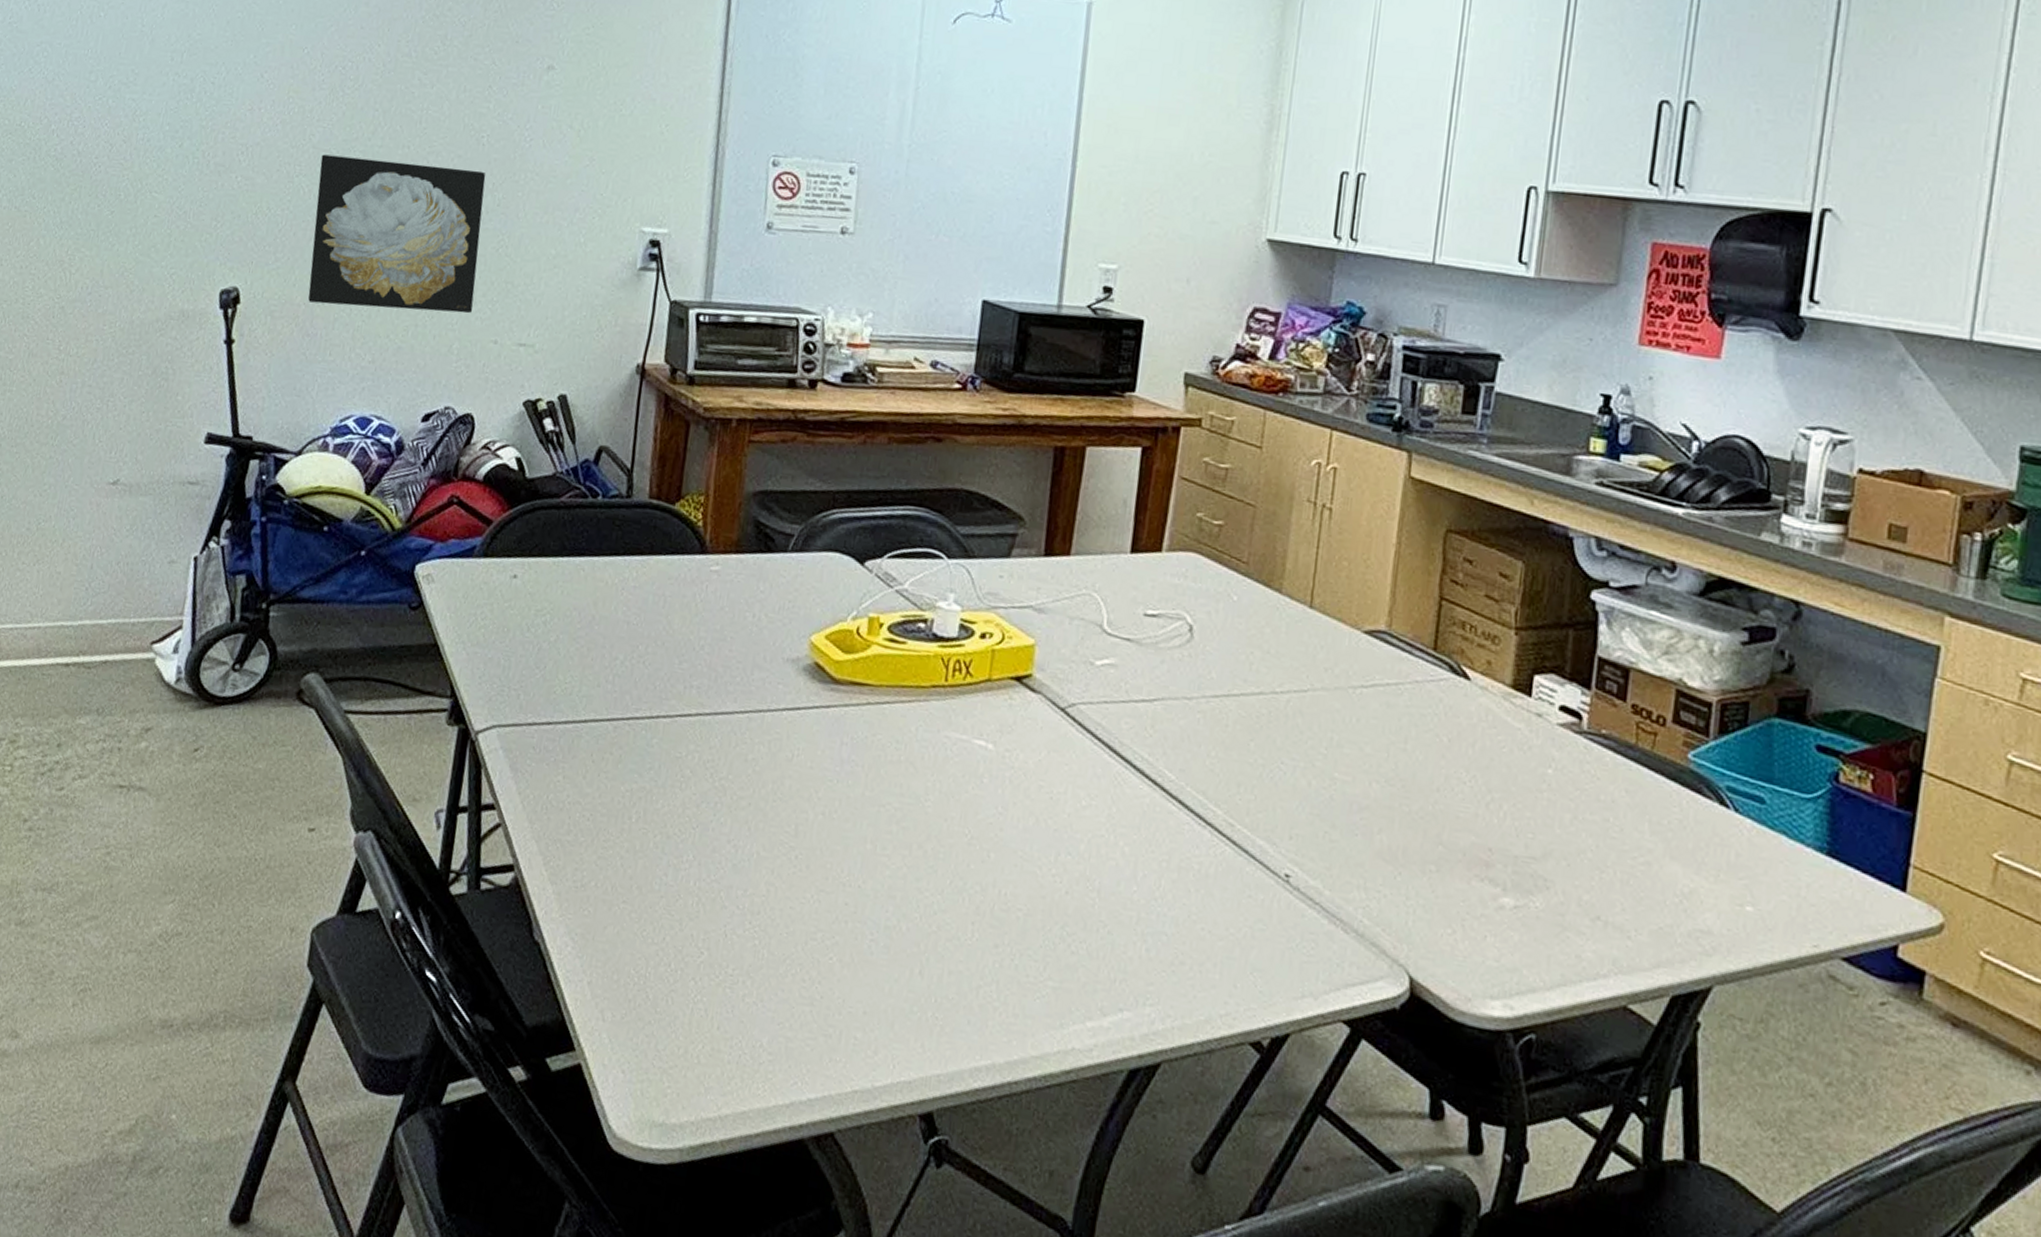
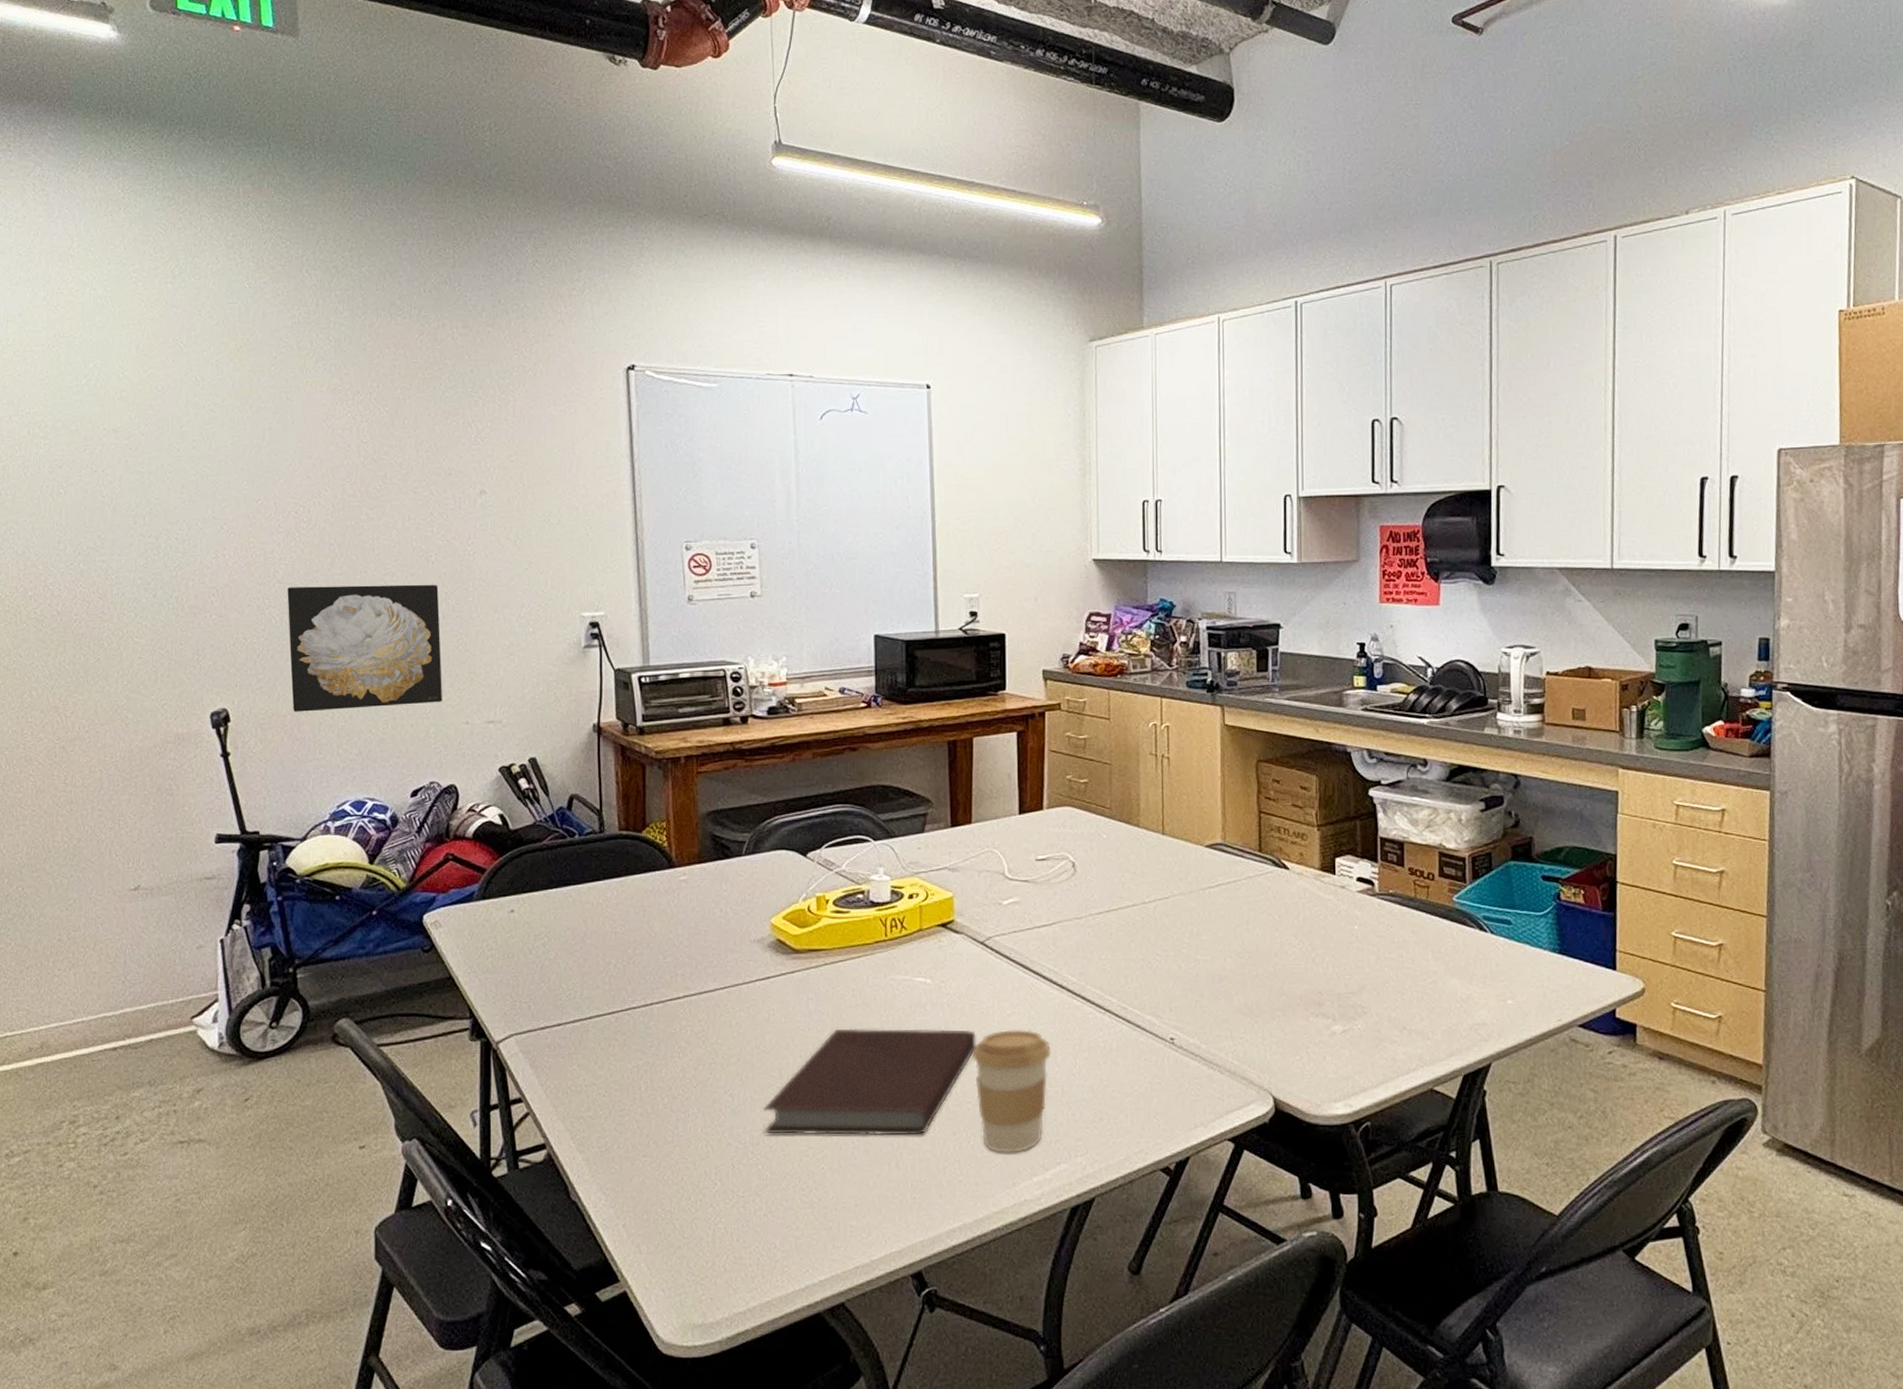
notebook: none [766,787,1040,941] -> present [763,1028,976,1136]
coffee cup: none [1029,825,1132,986] -> present [971,1030,1052,1153]

